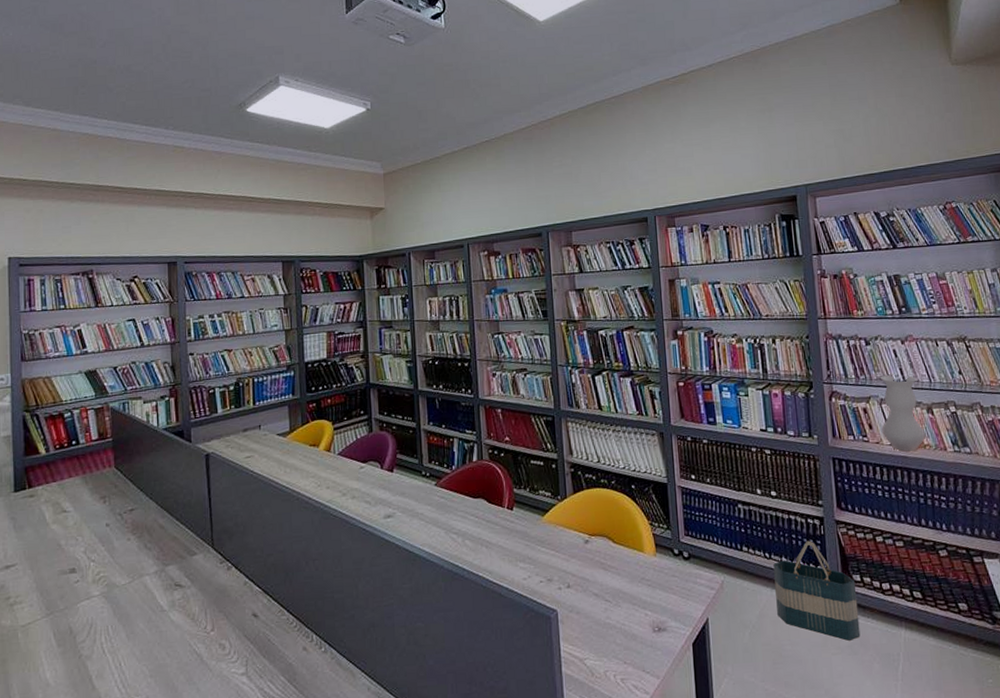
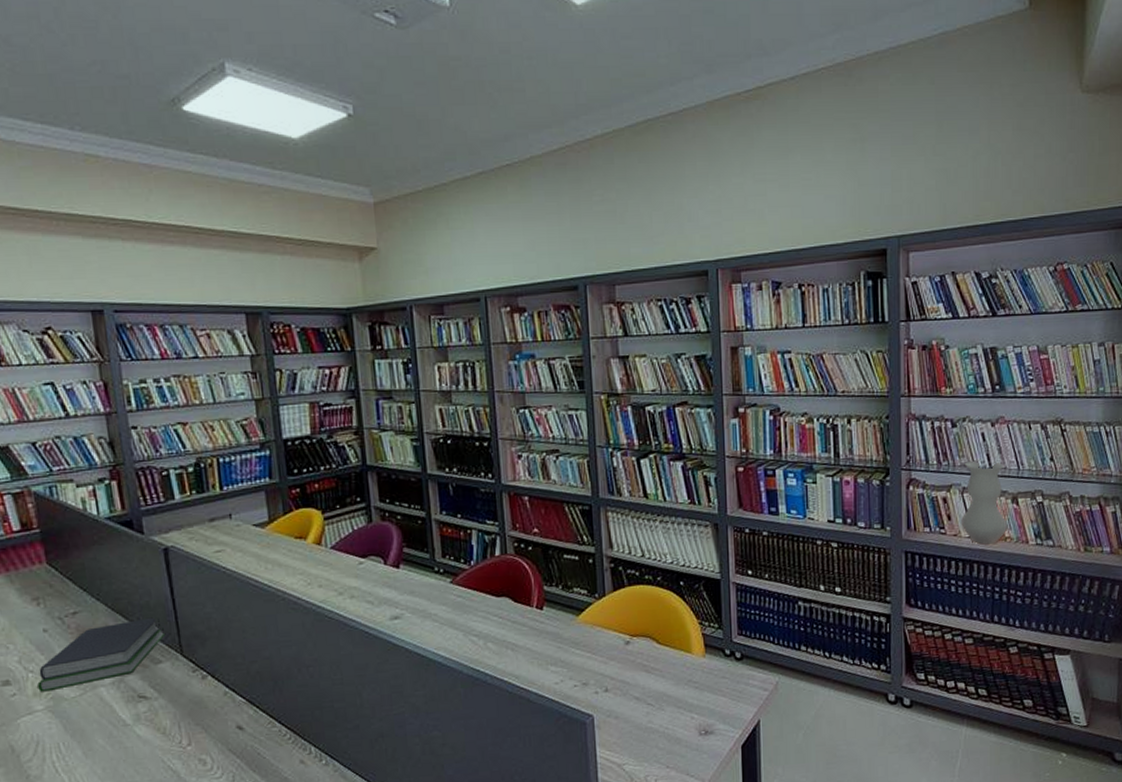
book: none [97,514,201,579] -> present [37,617,166,692]
tote bag: present [773,540,861,641] -> none [833,639,920,739]

